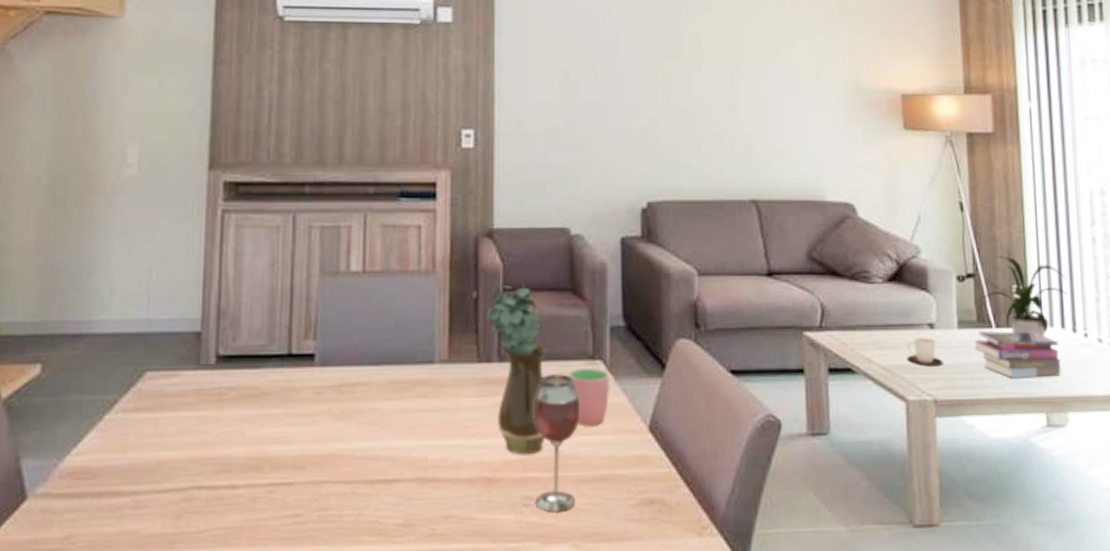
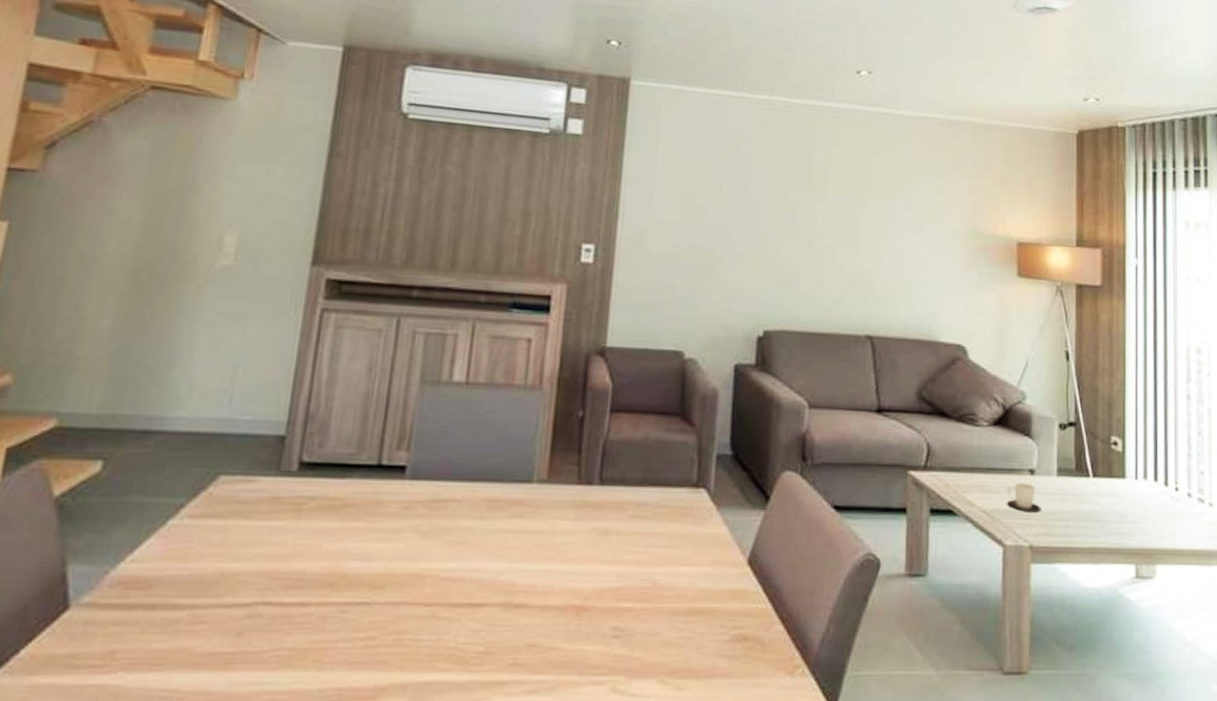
vase: present [485,280,548,455] -> none [590,400,651,584]
wineglass: present [533,373,581,512] -> none [625,499,681,644]
cup: present [568,367,609,425] -> none [669,495,712,555]
house plant: present [975,256,1069,336] -> none [1075,406,1163,488]
books: present [975,330,1061,380] -> none [1072,479,1152,530]

